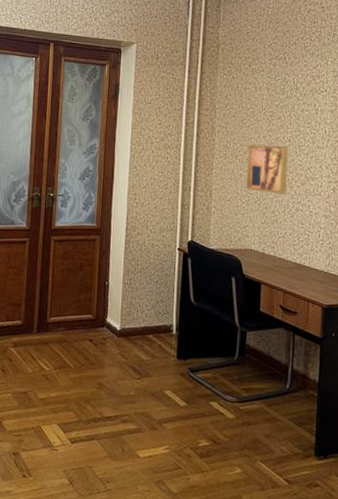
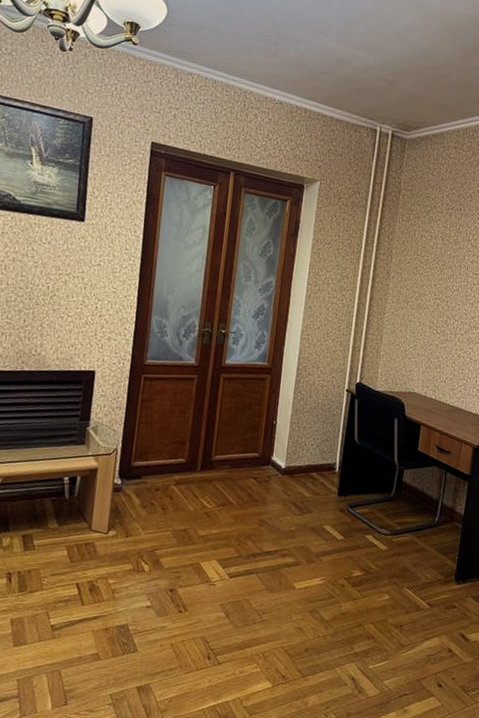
wall art: present [246,144,289,195] -> none [415,291,457,342]

